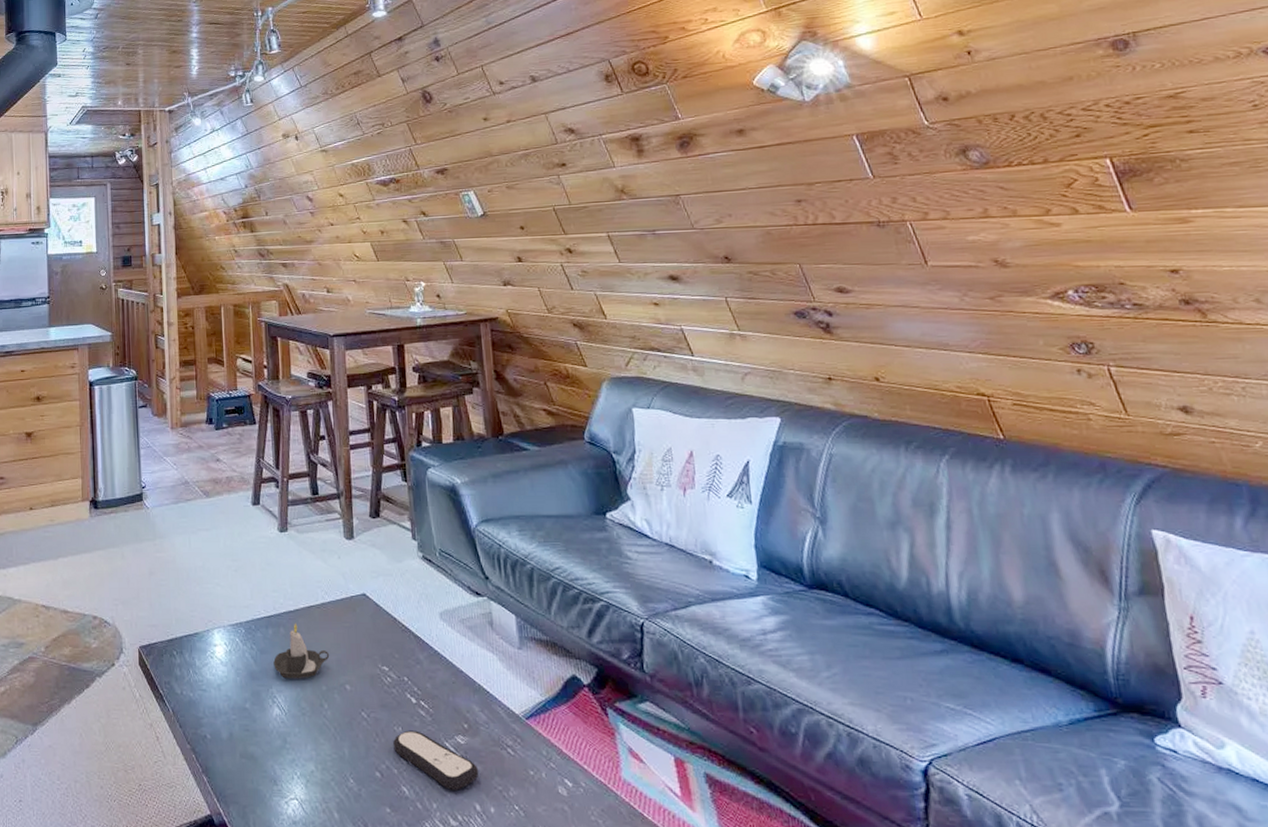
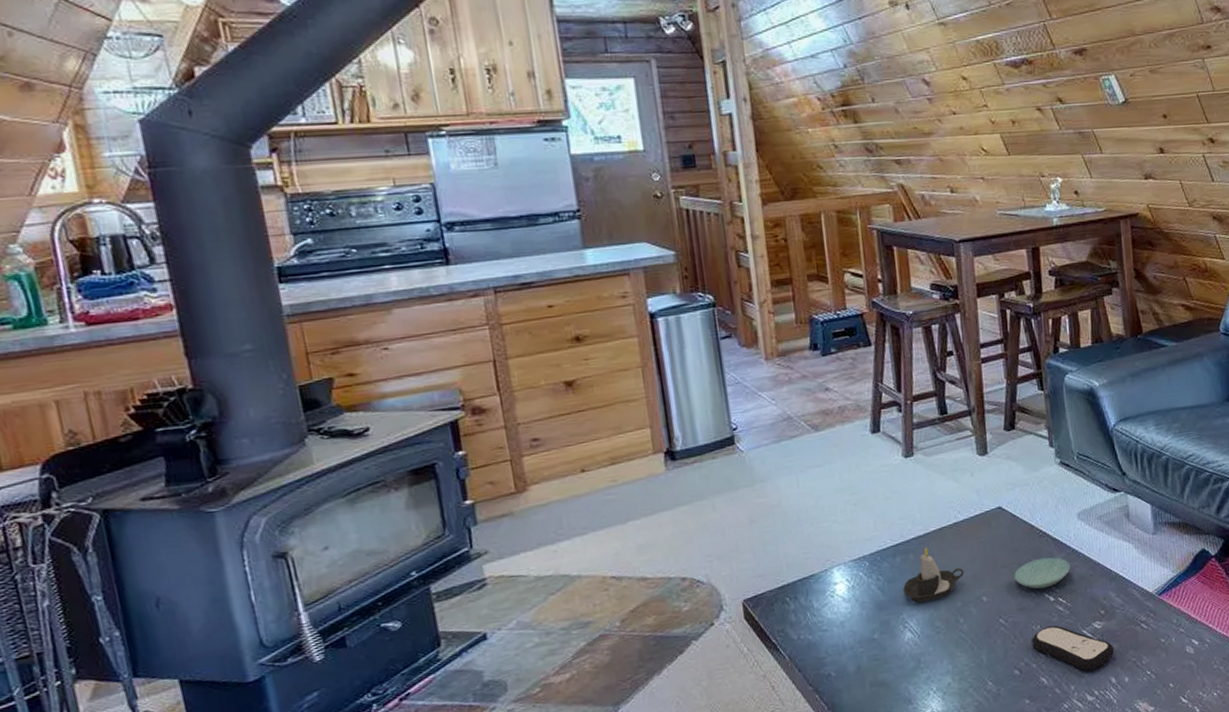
saucer: none [376,654,433,688] -> present [1014,557,1071,589]

